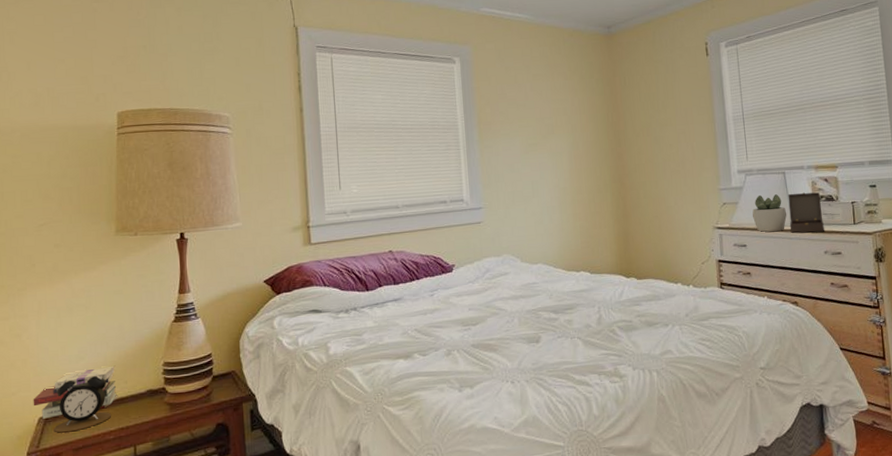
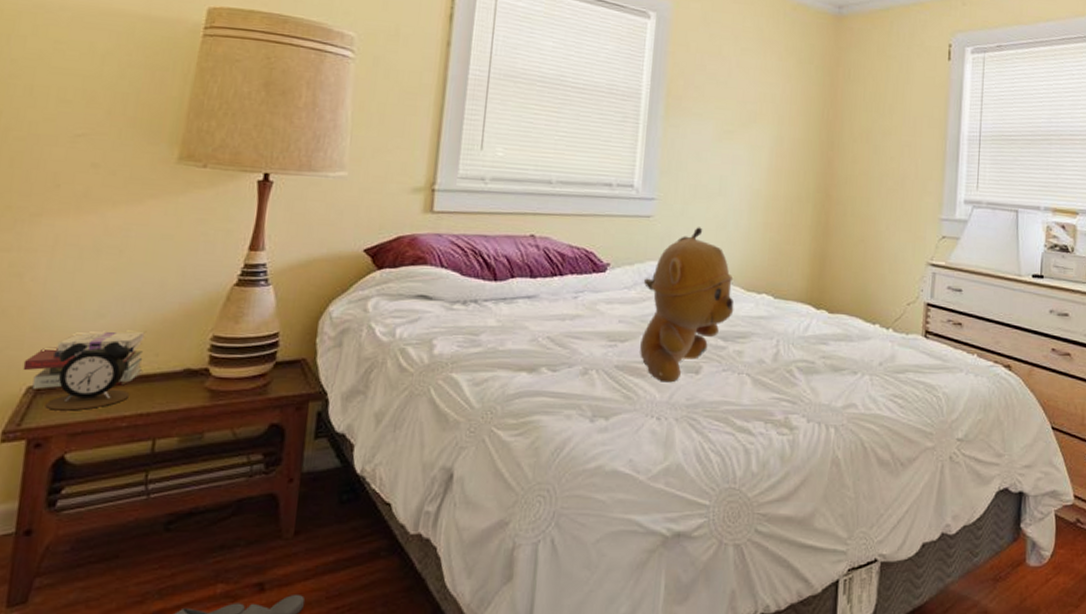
stuffed bear: none [483,225,560,353] -> present [640,227,734,383]
succulent plant: present [752,194,787,232] -> none [974,232,1014,280]
jewelry box: present [788,192,824,233] -> none [1015,236,1054,287]

